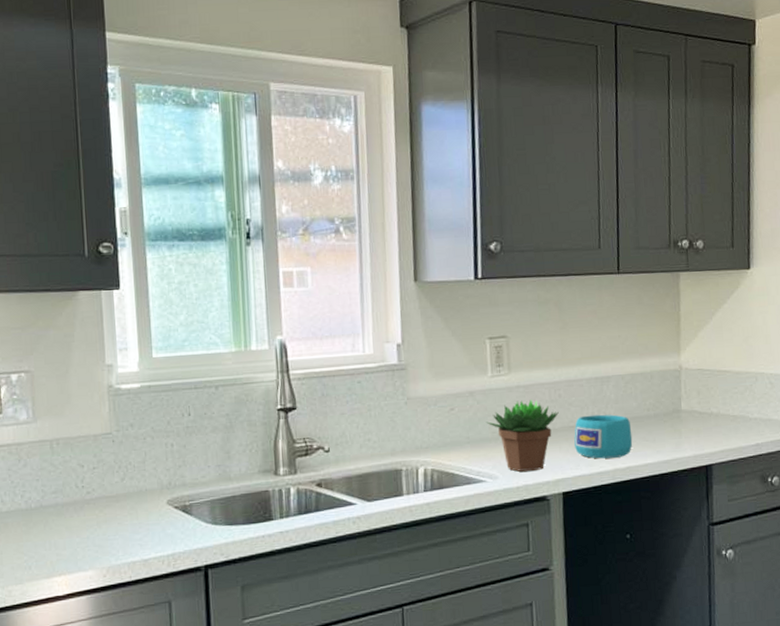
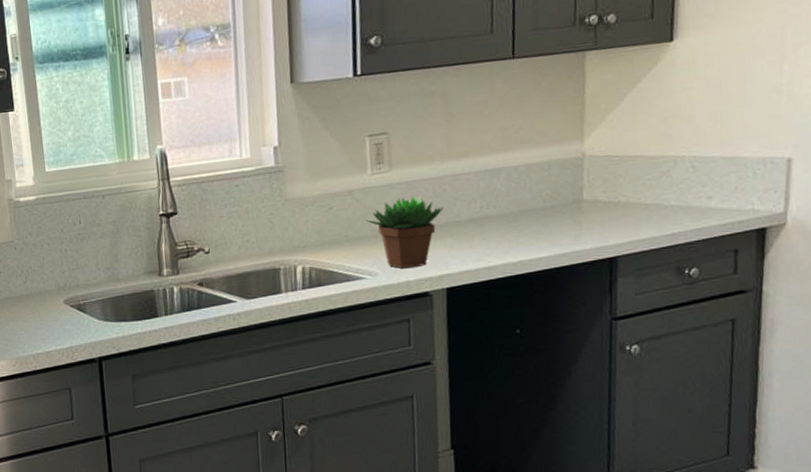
cup: present [574,414,633,459] -> none [460,208,526,254]

